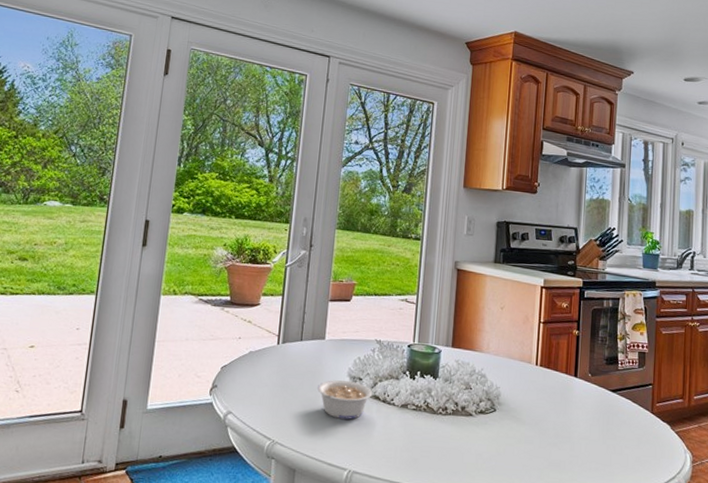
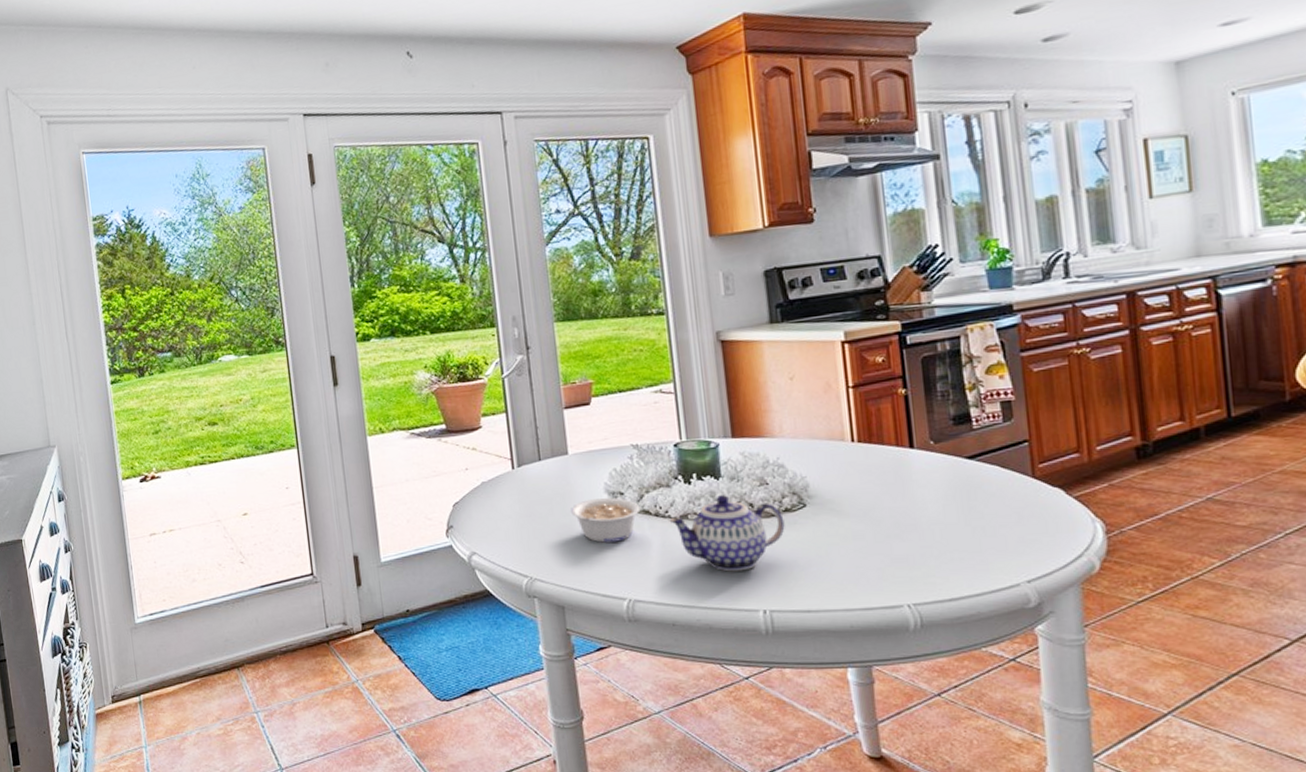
teapot: none [393,392,478,458] -> present [669,495,785,572]

